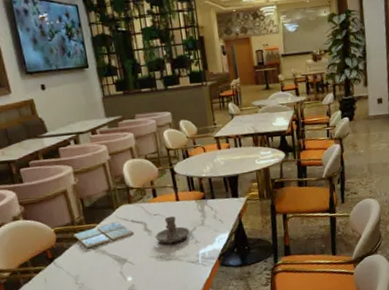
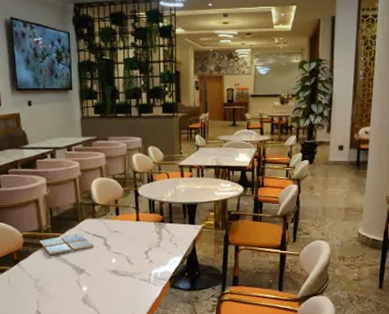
candle holder: present [155,216,190,244] -> none [114,234,145,261]

